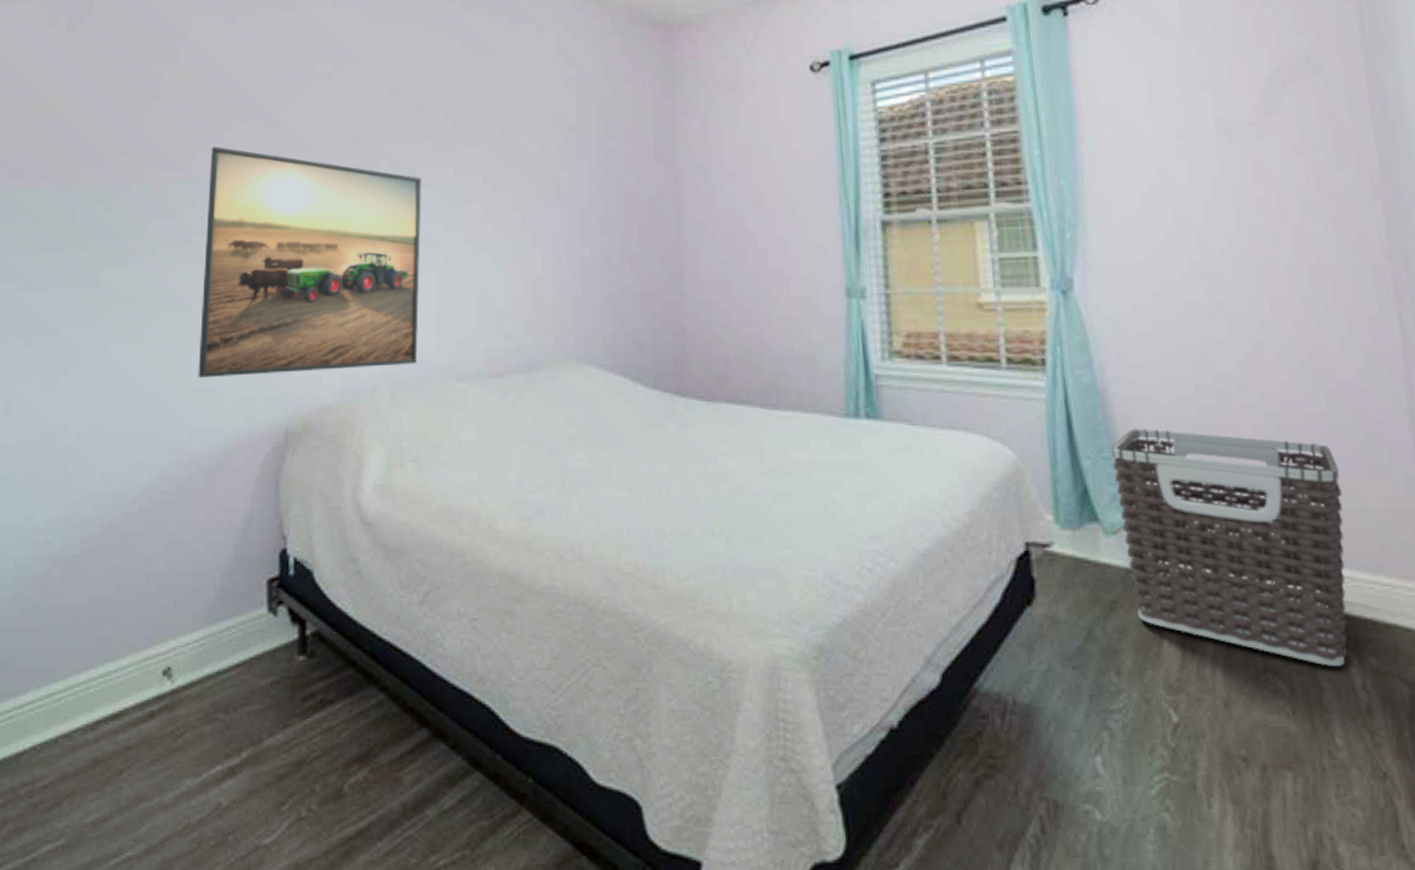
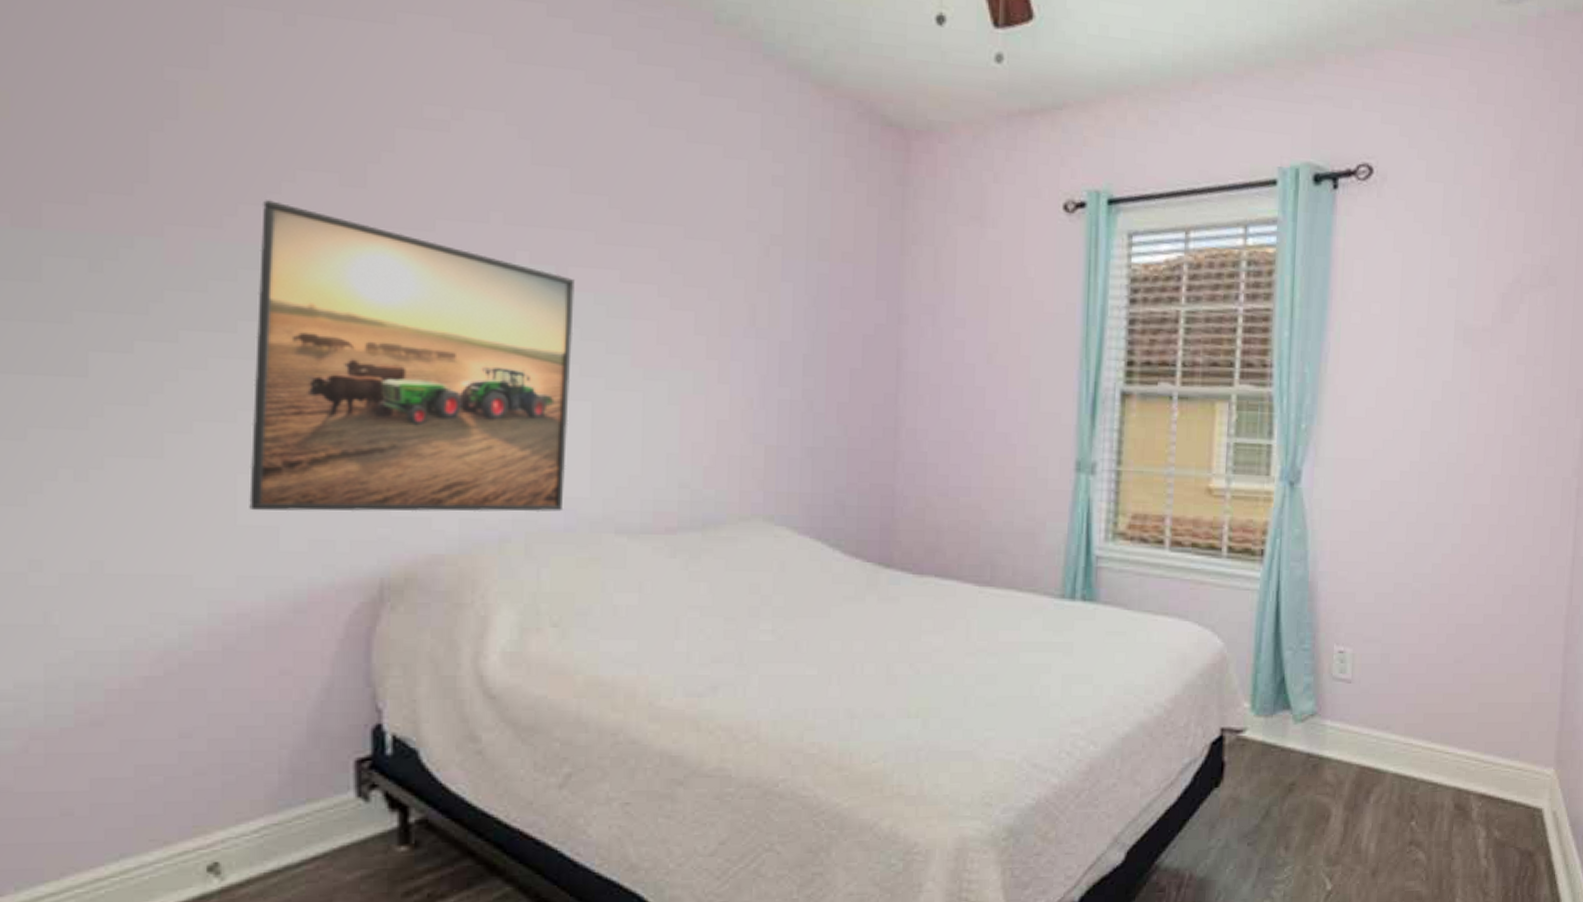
clothes hamper: present [1111,428,1348,666] -> none [1310,623,1501,839]

